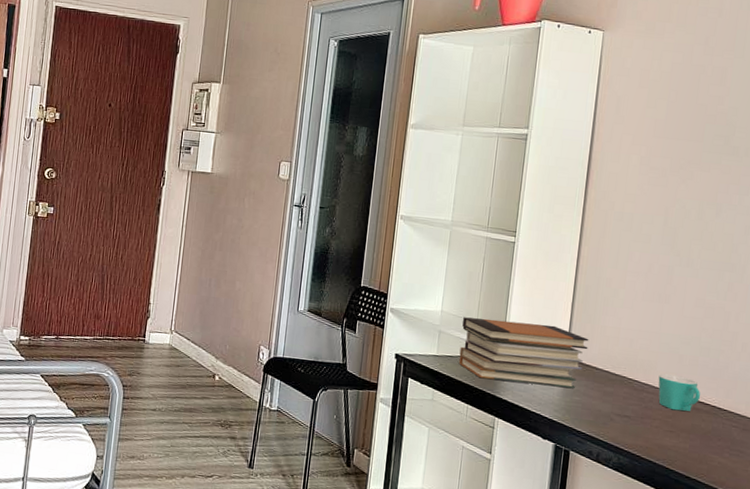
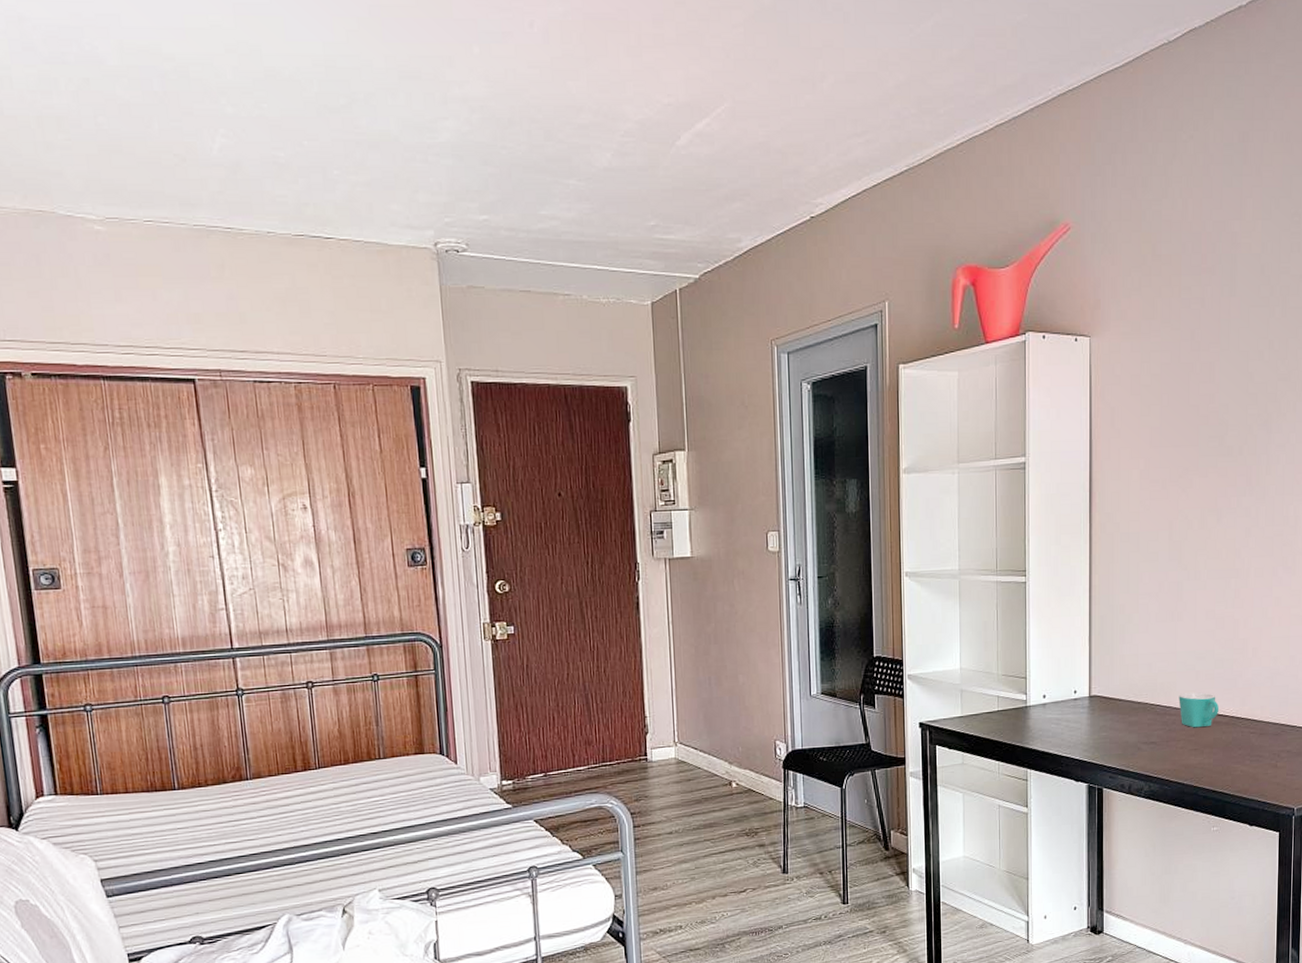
book stack: present [459,317,589,389] -> none [984,663,1110,732]

